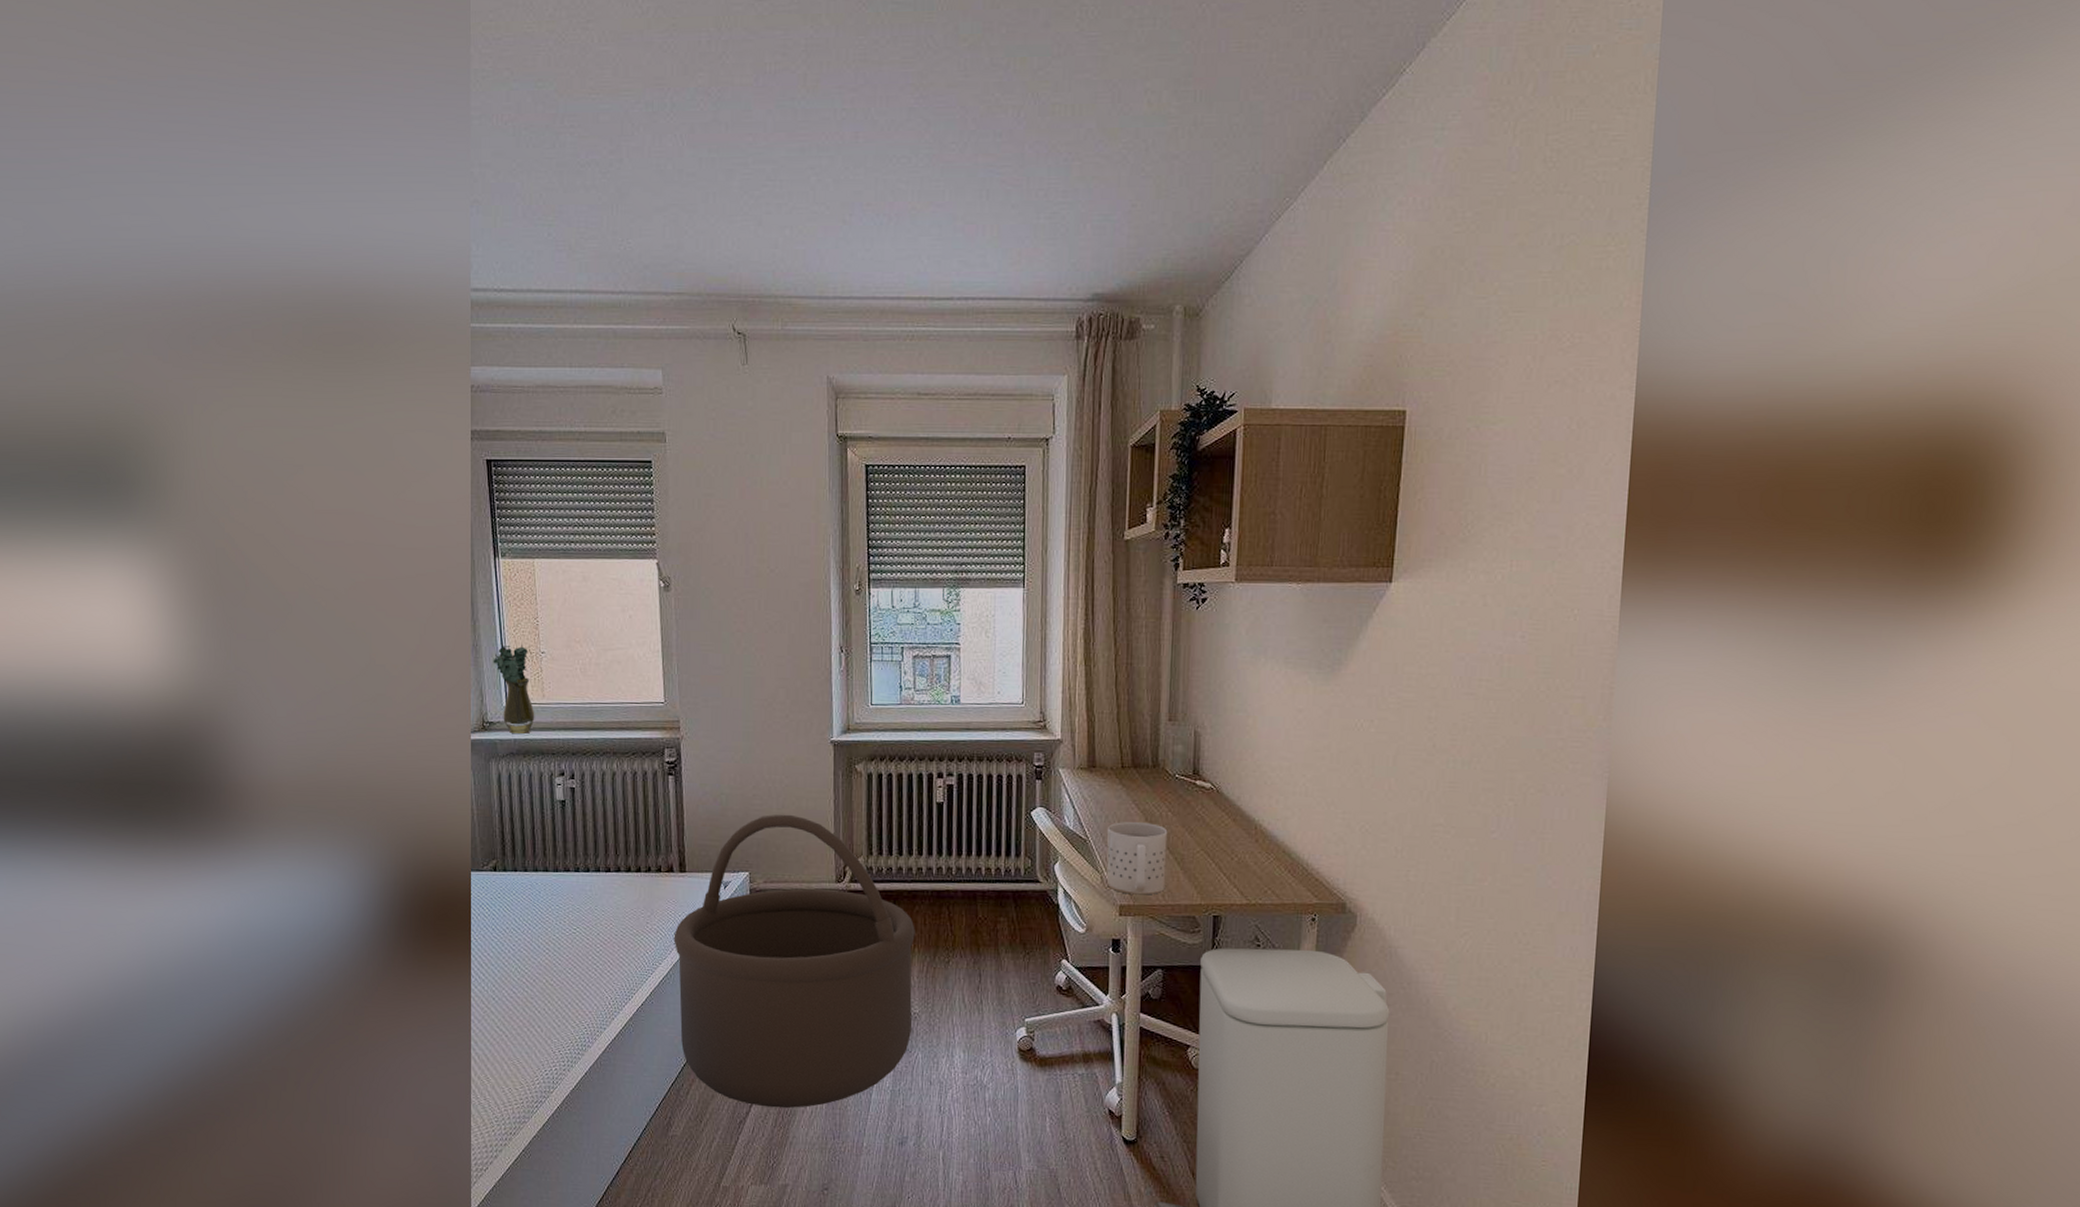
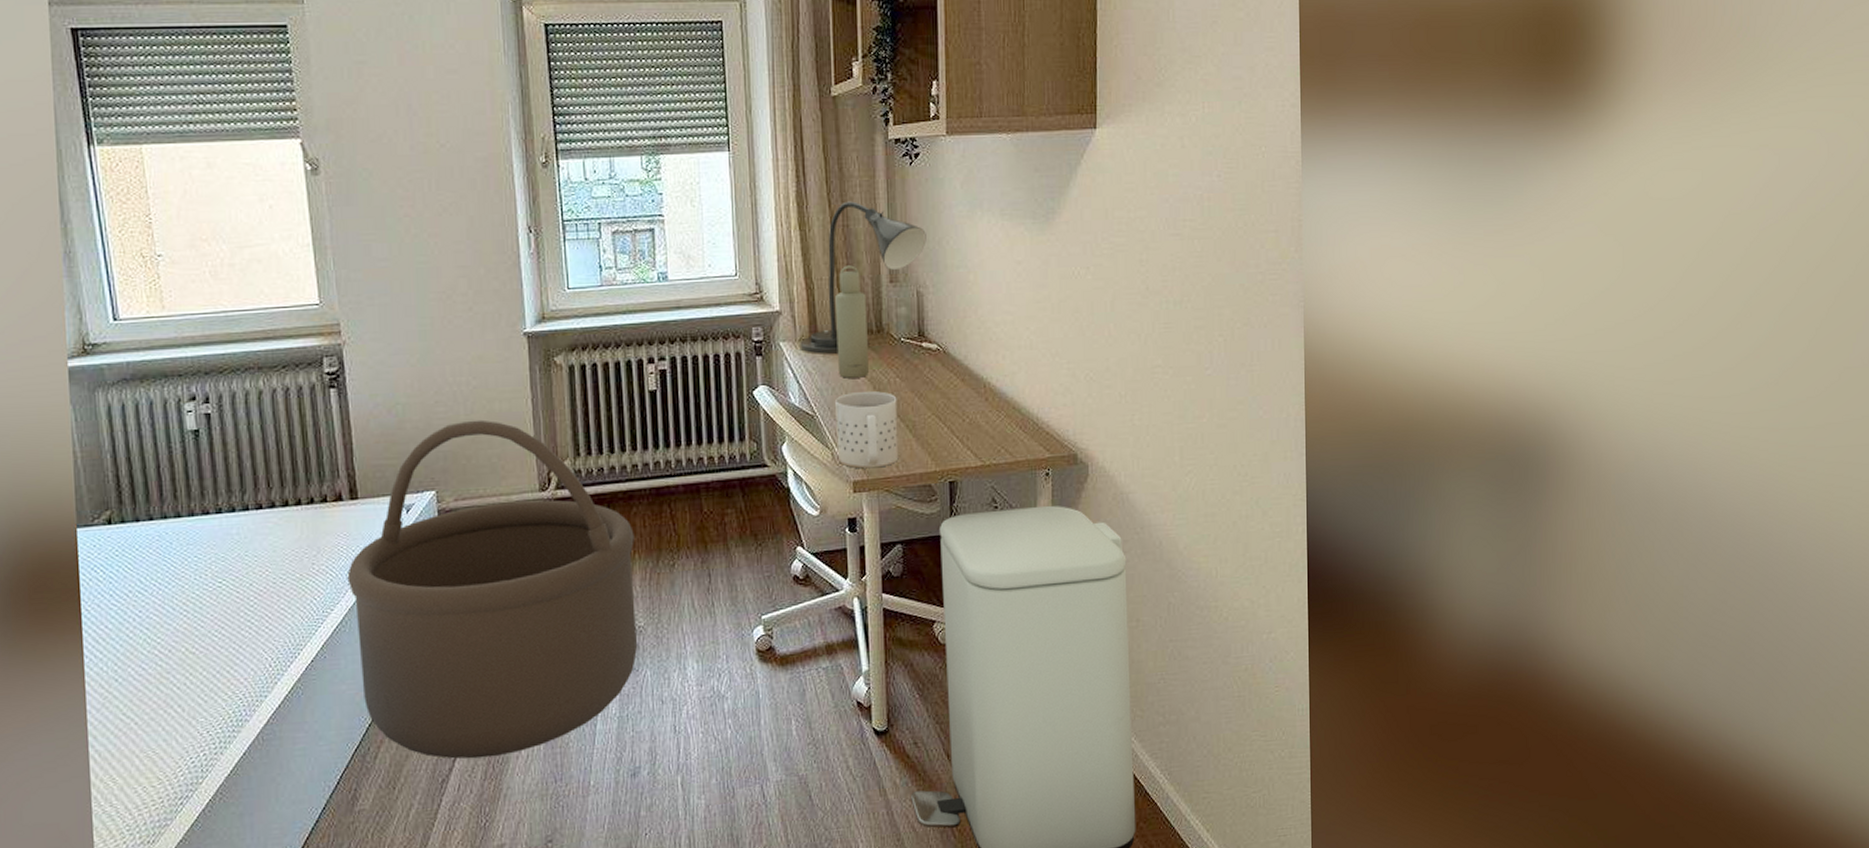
vase: present [493,643,535,735] -> none [93,246,153,356]
desk lamp: none [1077,641,1208,784] -> present [799,201,926,355]
bottle: none [1112,701,1145,809] -> present [835,265,869,378]

